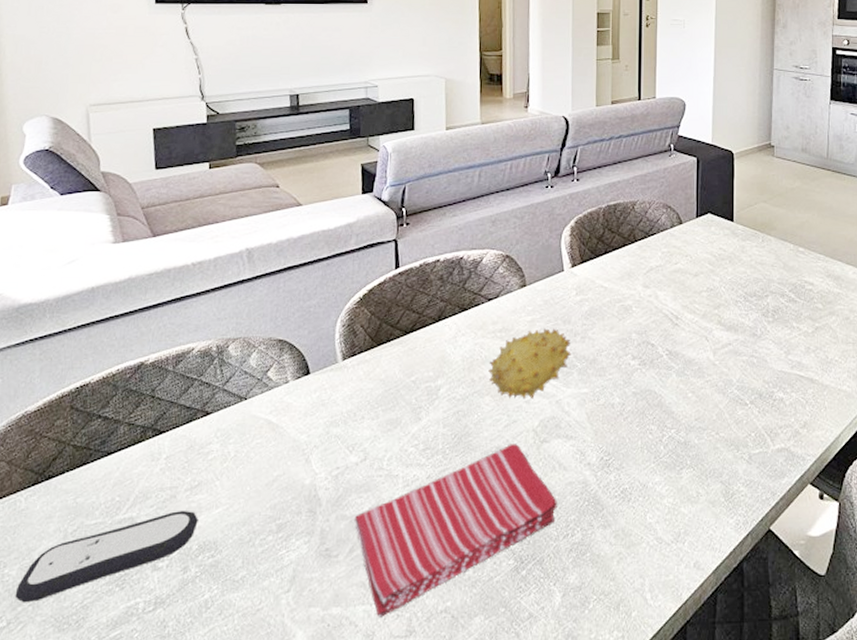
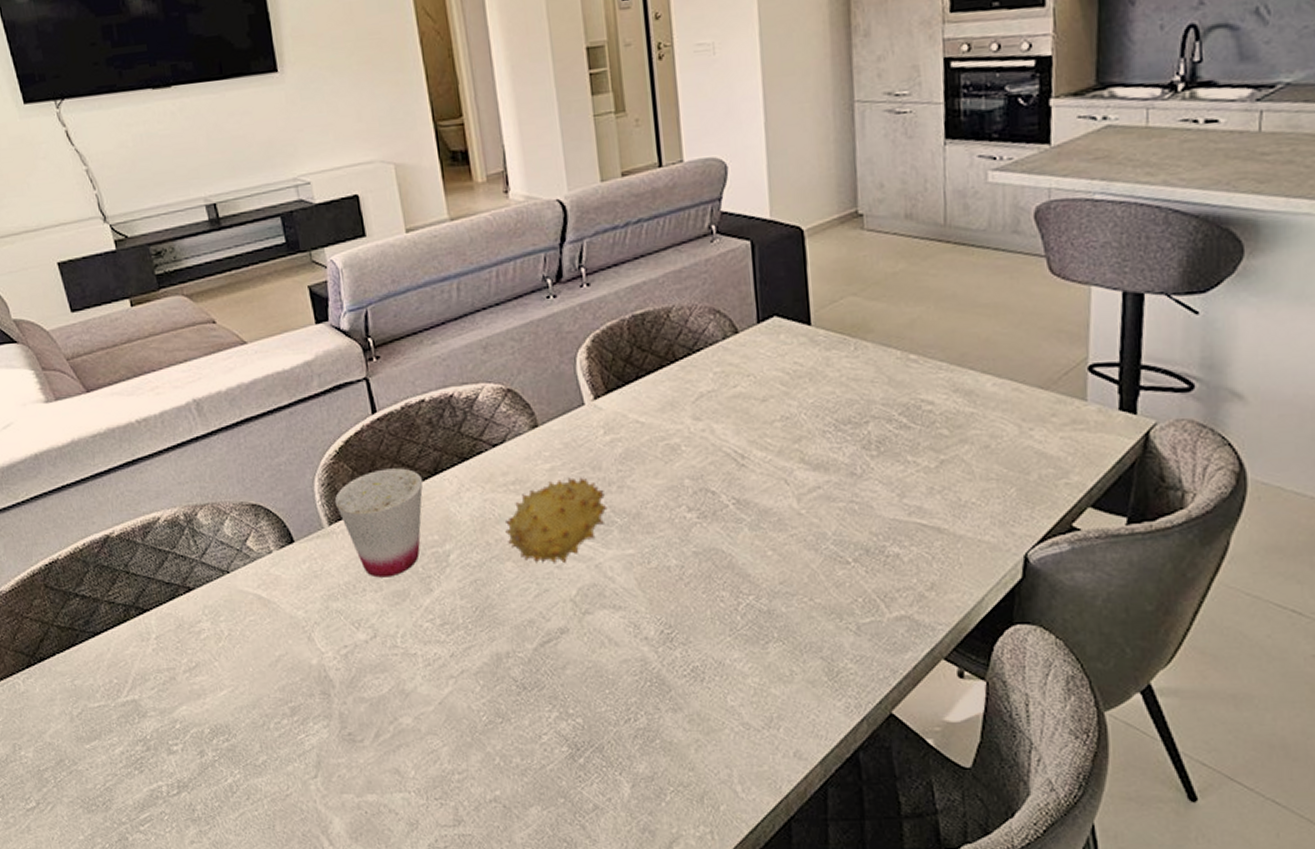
remote control: present [15,511,198,603] -> none [37,693,205,785]
cup: none [351,314,428,407] -> present [334,468,423,578]
dish towel: present [354,444,557,617] -> none [374,616,613,806]

